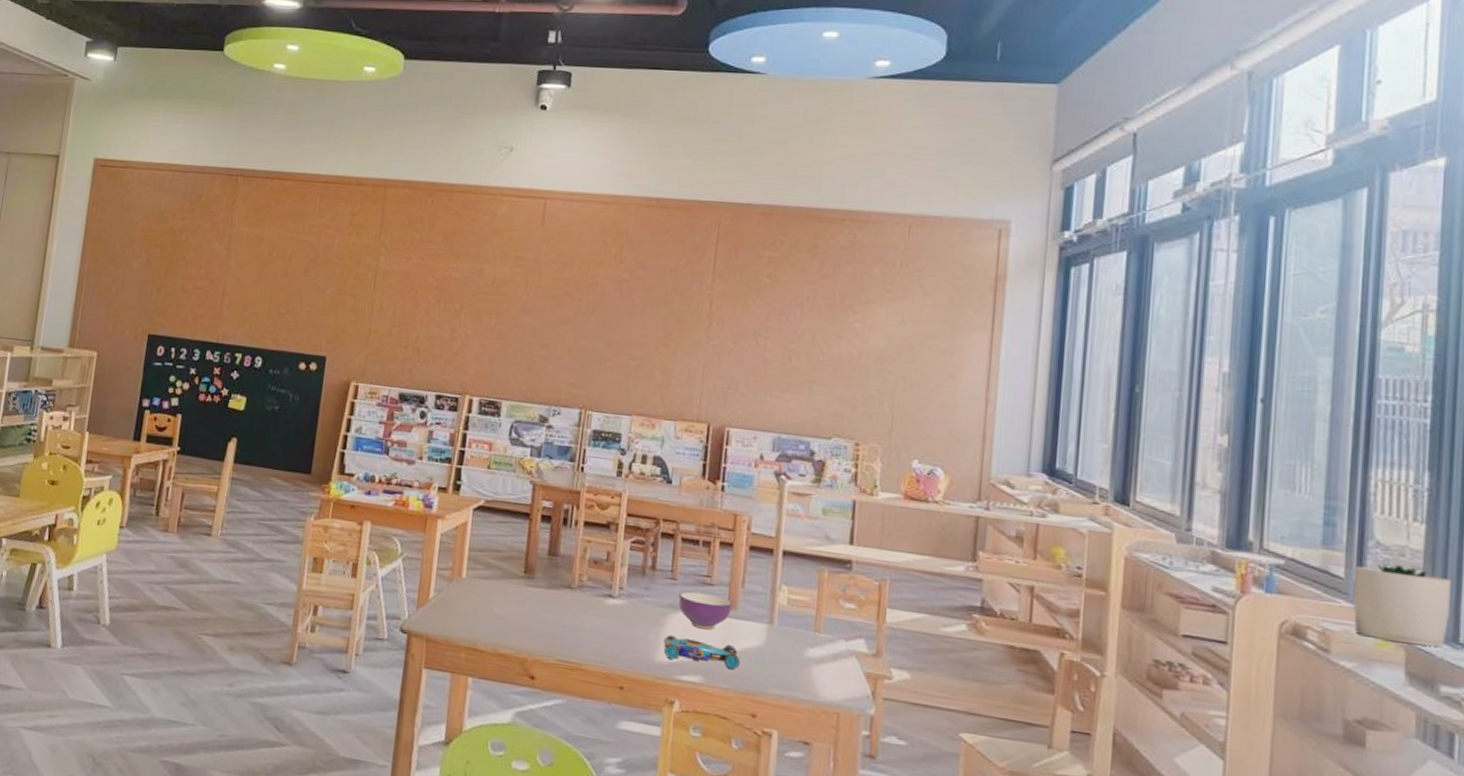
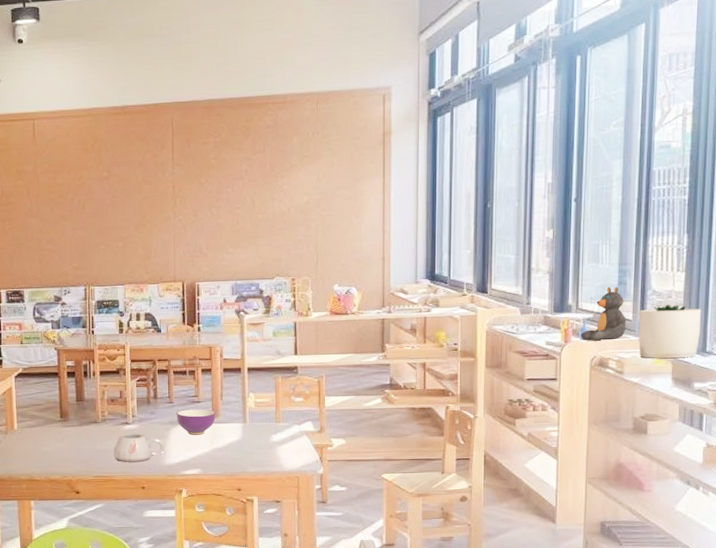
cup: none [587,608,658,652] -> present [113,433,164,462]
toy car: present [663,635,741,670] -> none [169,442,226,461]
stuffed animal: none [1265,525,1335,602] -> present [581,286,626,341]

